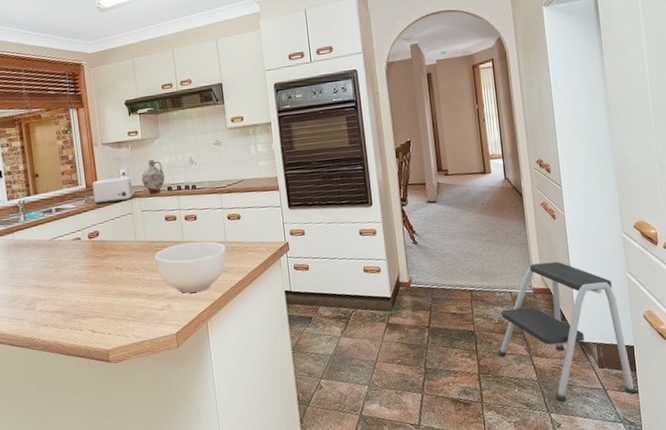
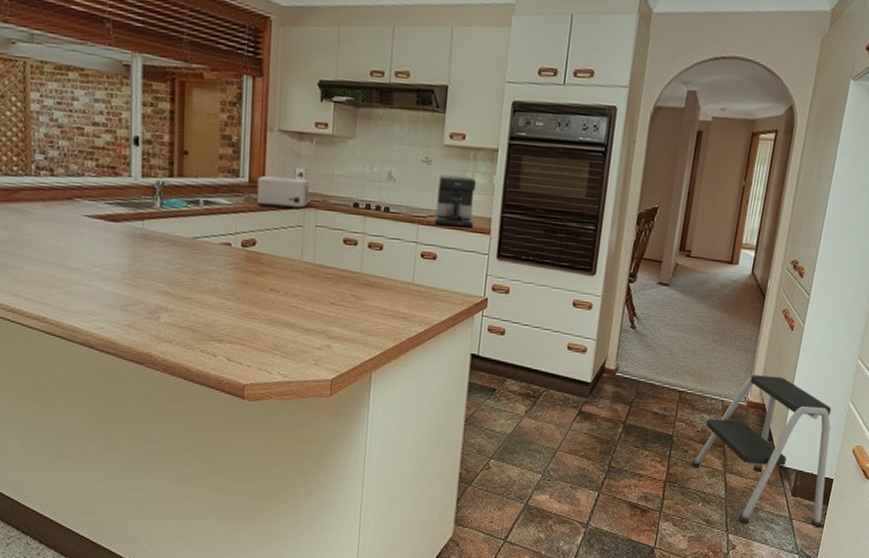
ceramic jug: present [141,160,165,195] -> none [322,164,353,209]
bowl: present [154,241,226,294] -> none [321,275,412,337]
coffee maker: none [229,148,264,191] -> present [434,174,477,228]

